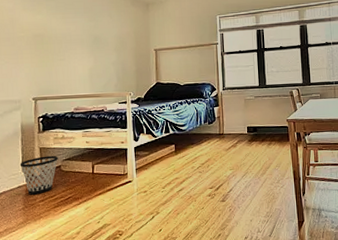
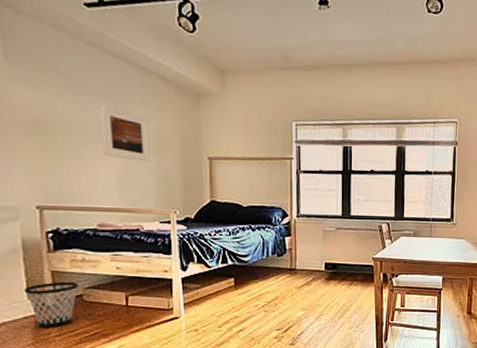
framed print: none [79,19,113,58] -> present [99,105,151,162]

